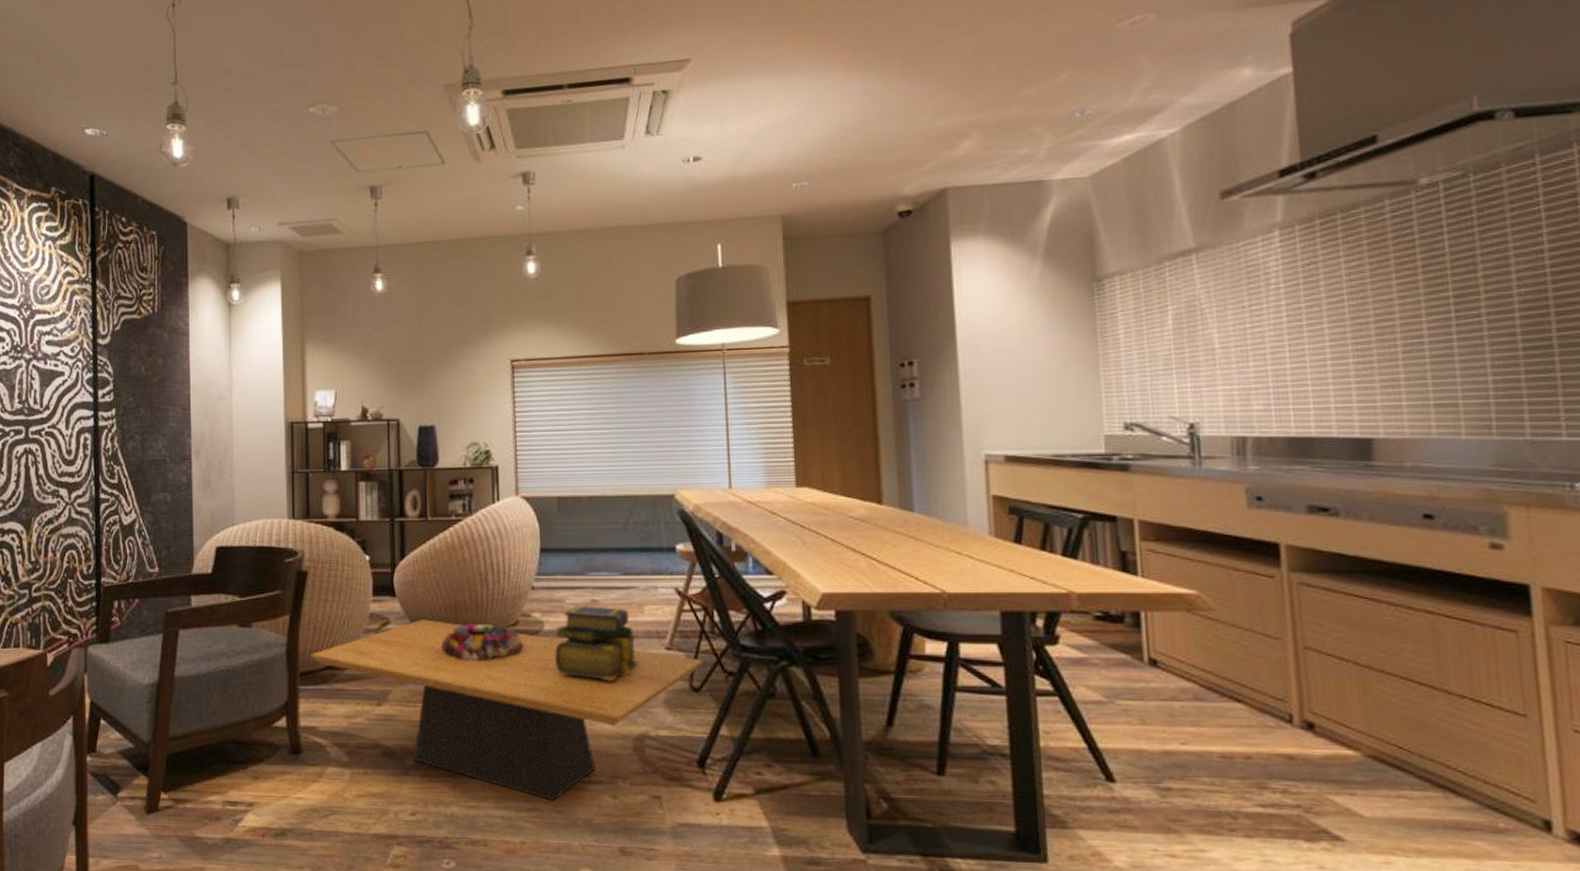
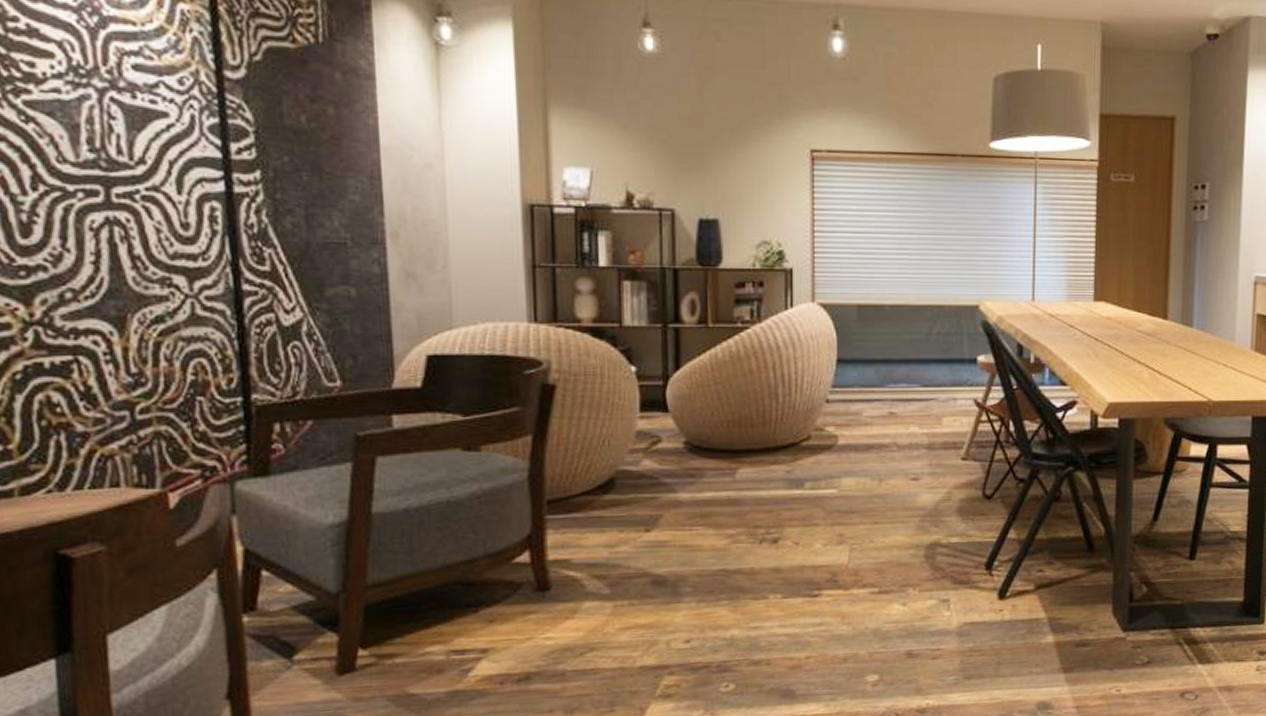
coffee table: present [311,619,703,801] -> none [561,436,996,614]
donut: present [440,624,524,660] -> none [721,440,816,478]
stack of books: present [553,606,639,681] -> none [847,418,934,493]

